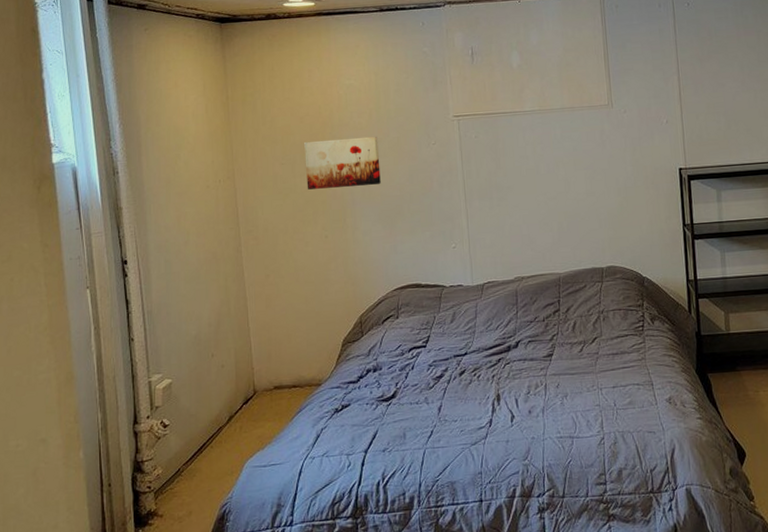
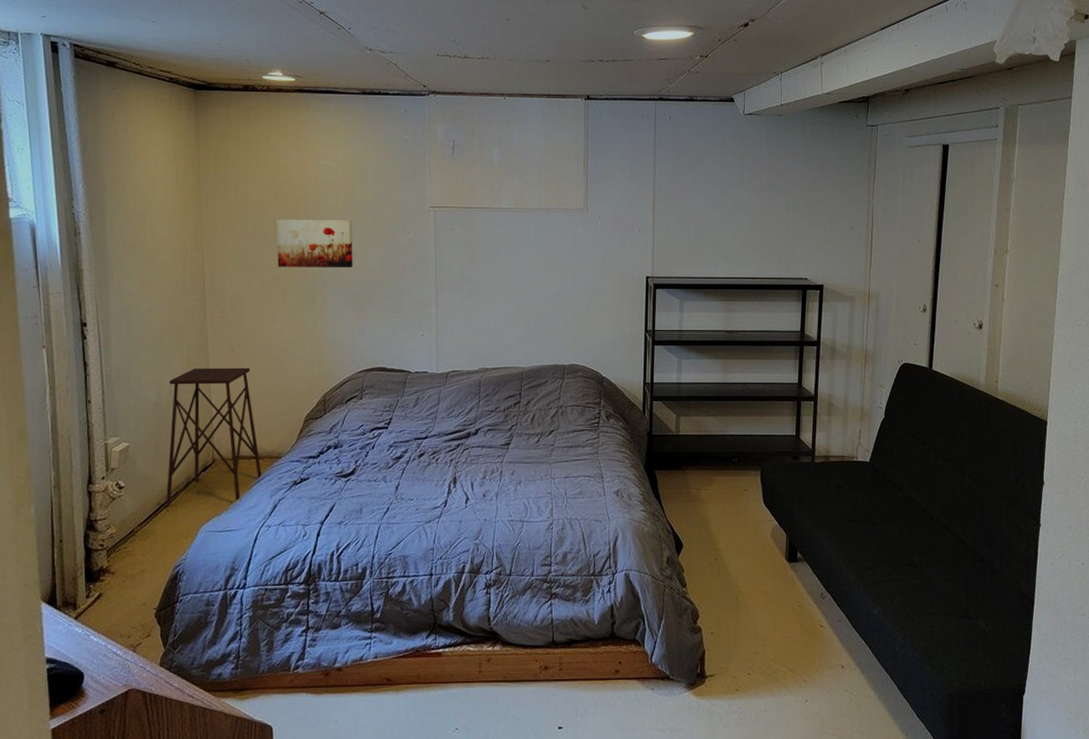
side table: none [208,293,304,442] -> present [166,367,263,506]

